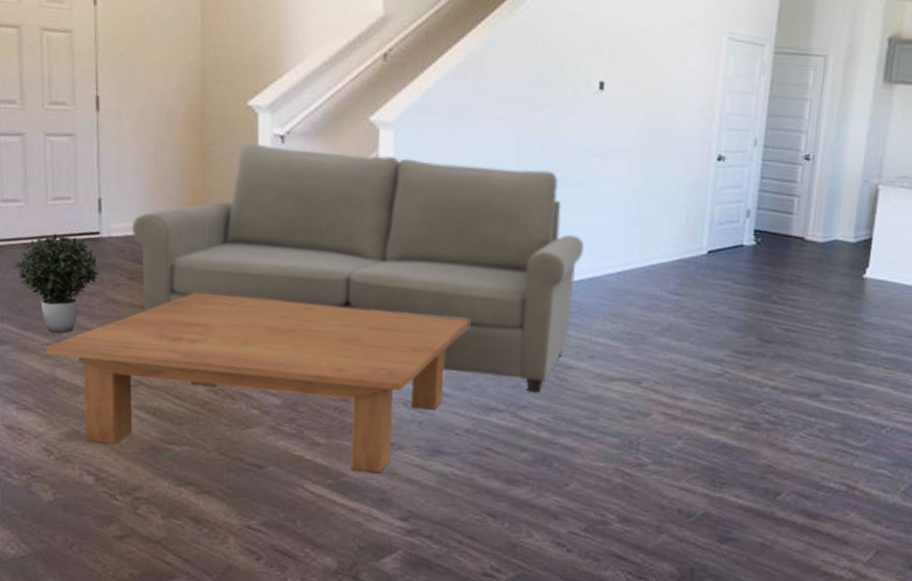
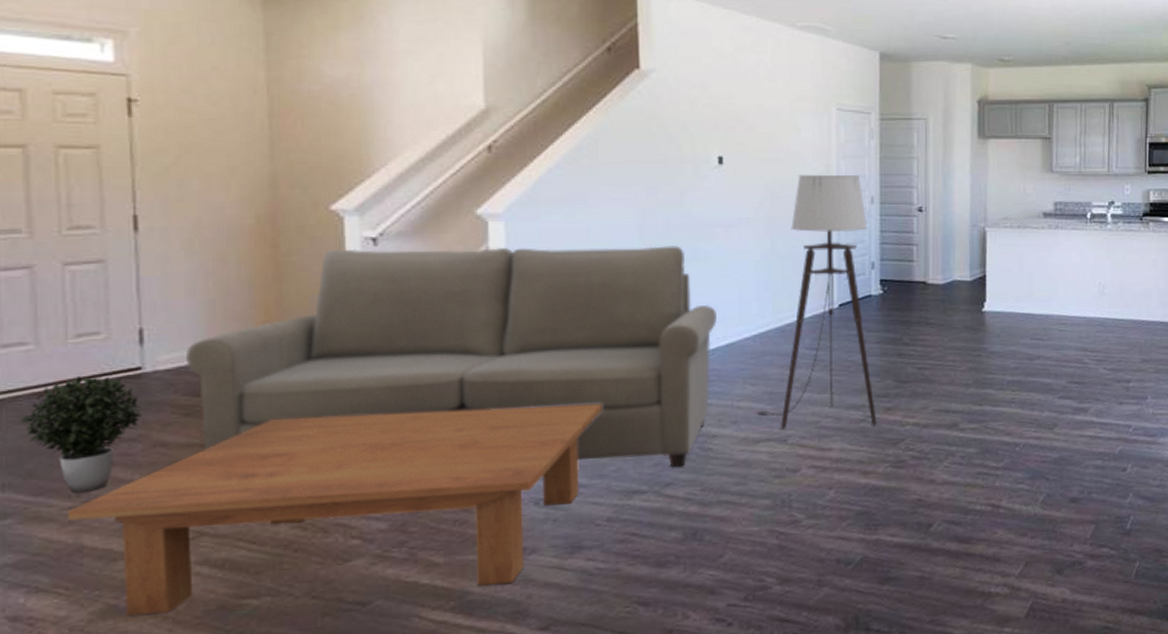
floor lamp: none [613,107,748,382] -> present [756,174,877,429]

